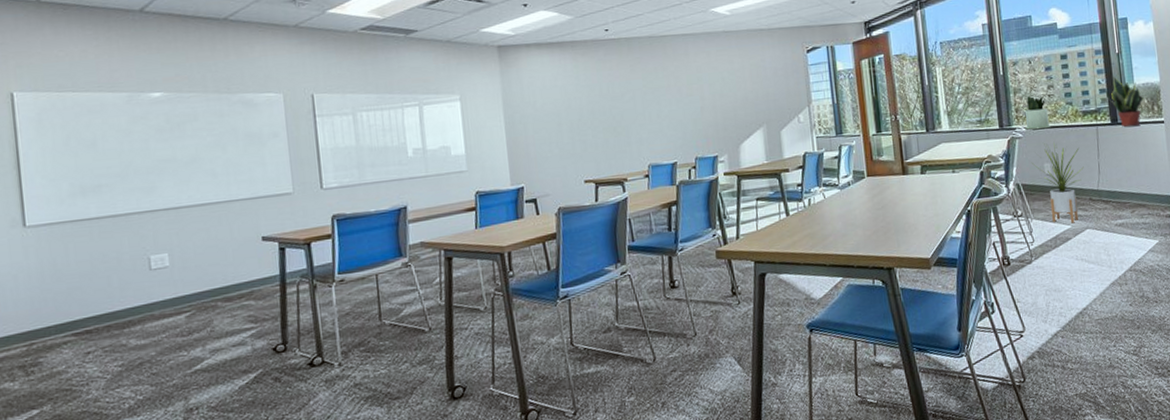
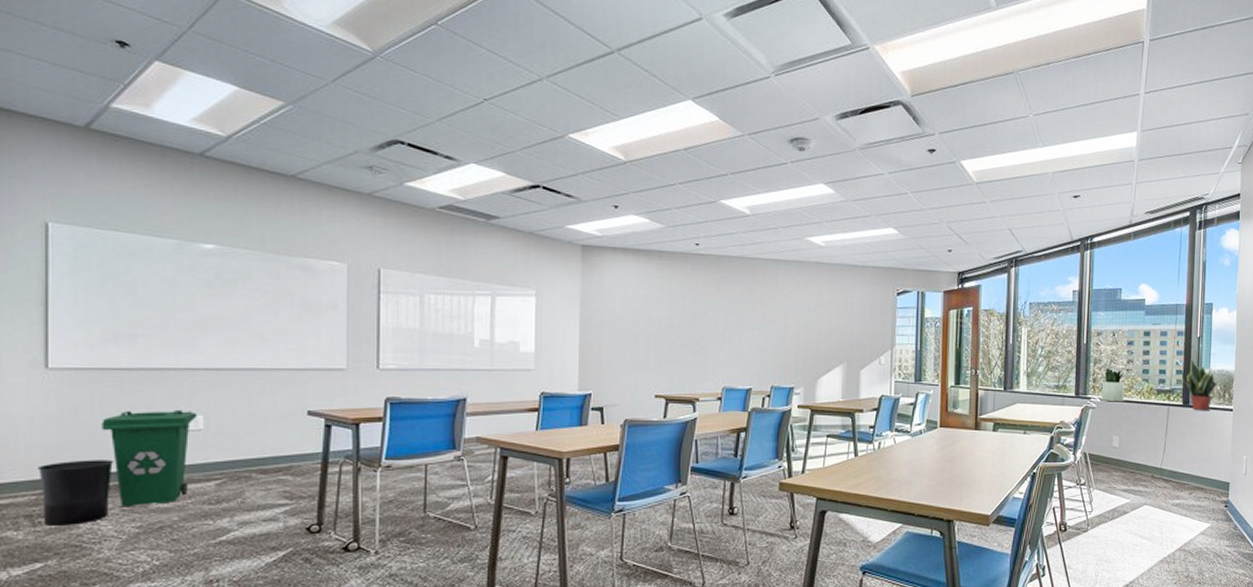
waste bin: none [26,305,93,374] -> present [38,460,115,526]
recycling bin: none [78,250,163,347] -> present [101,409,198,506]
house plant: present [1031,142,1084,224] -> none [1101,416,1151,498]

